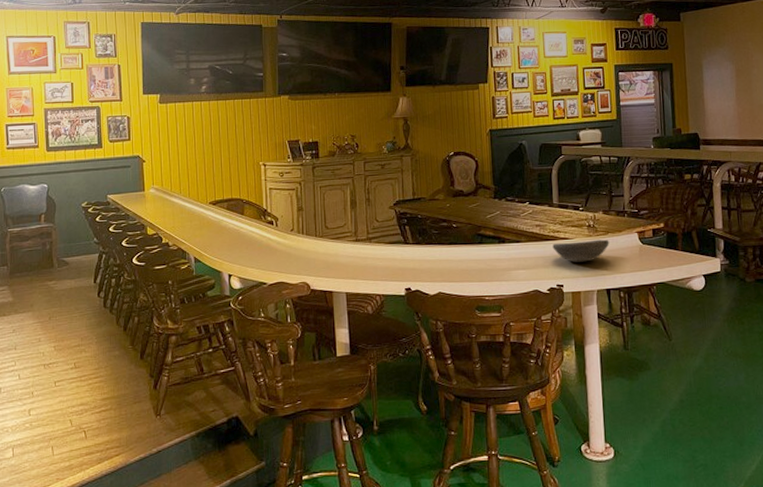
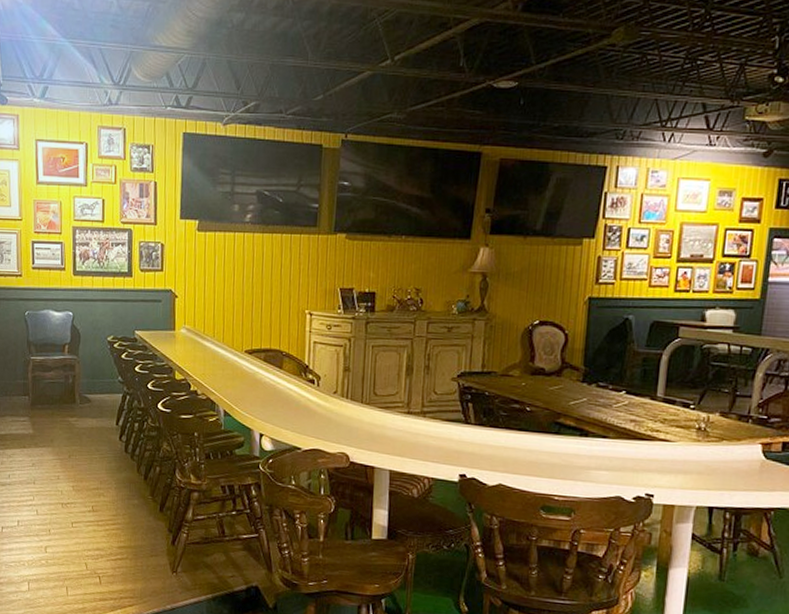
bowl: present [552,239,609,262] -> none [647,445,722,471]

